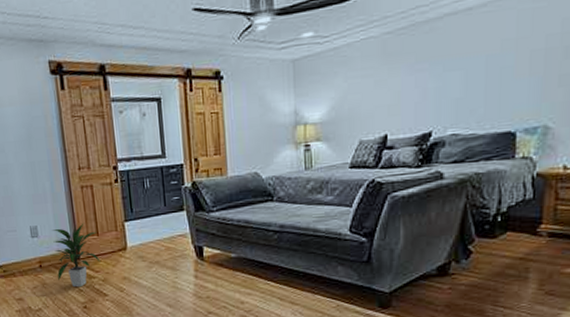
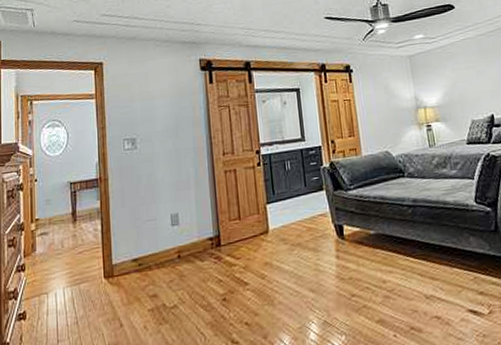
indoor plant: present [52,222,101,288] -> none [193,207,242,277]

